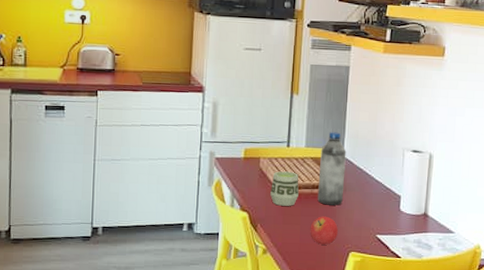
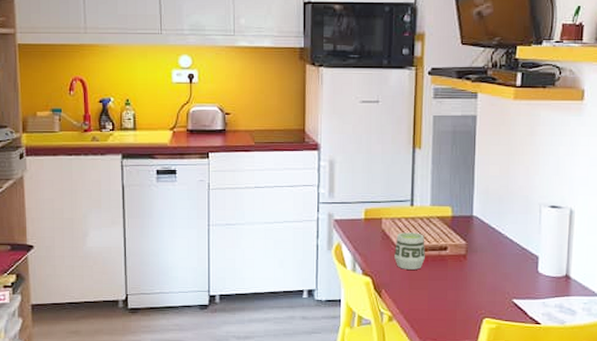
fruit: present [310,216,339,245] -> none [439,280,470,311]
water bottle: present [317,132,347,205] -> none [446,188,476,268]

